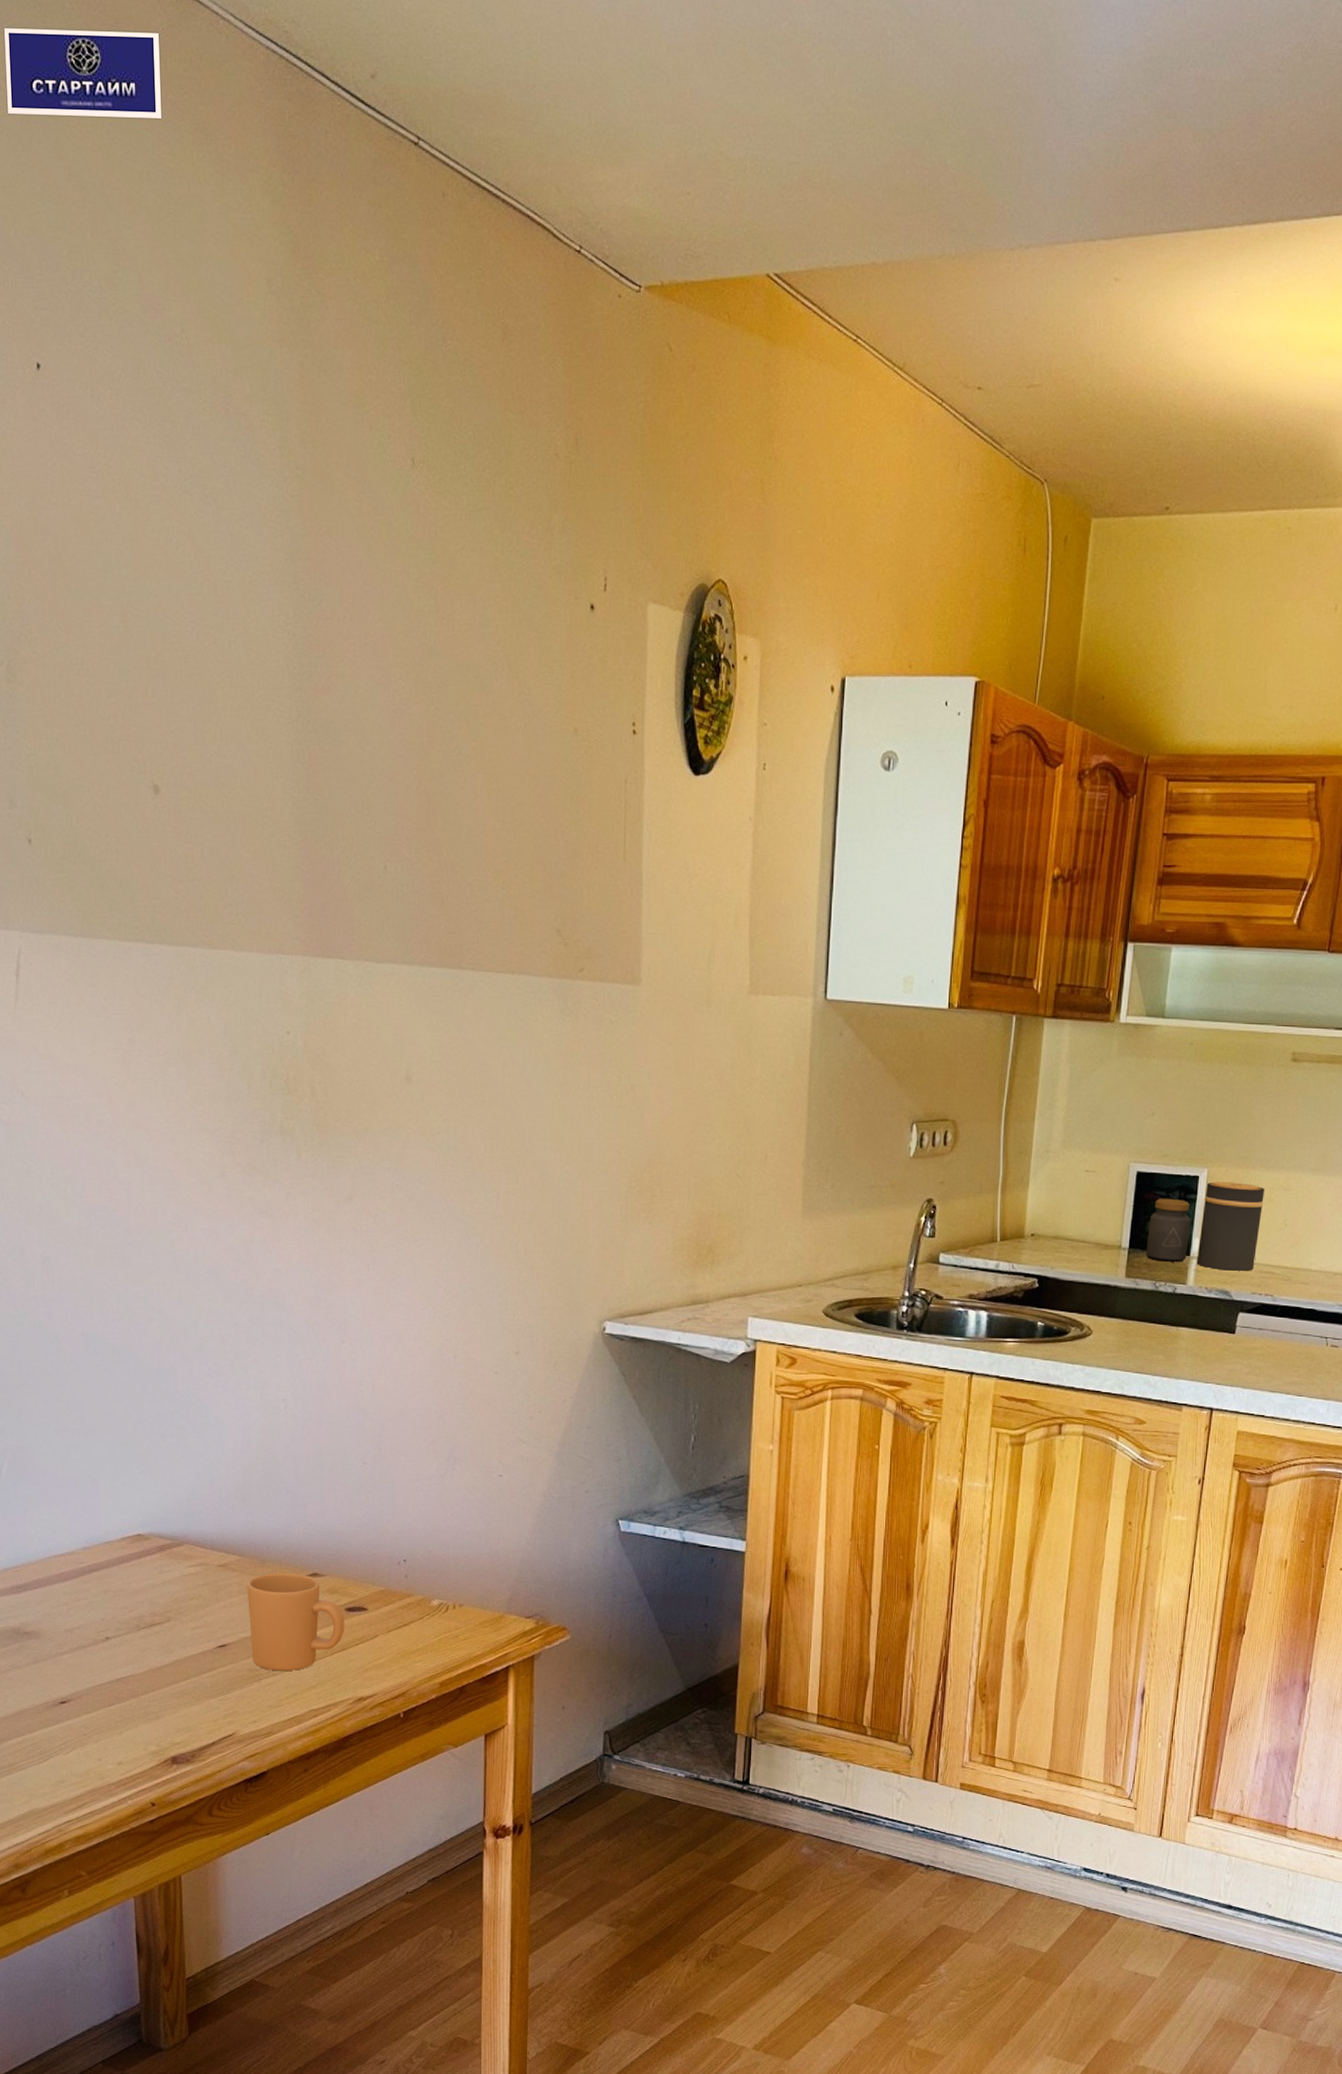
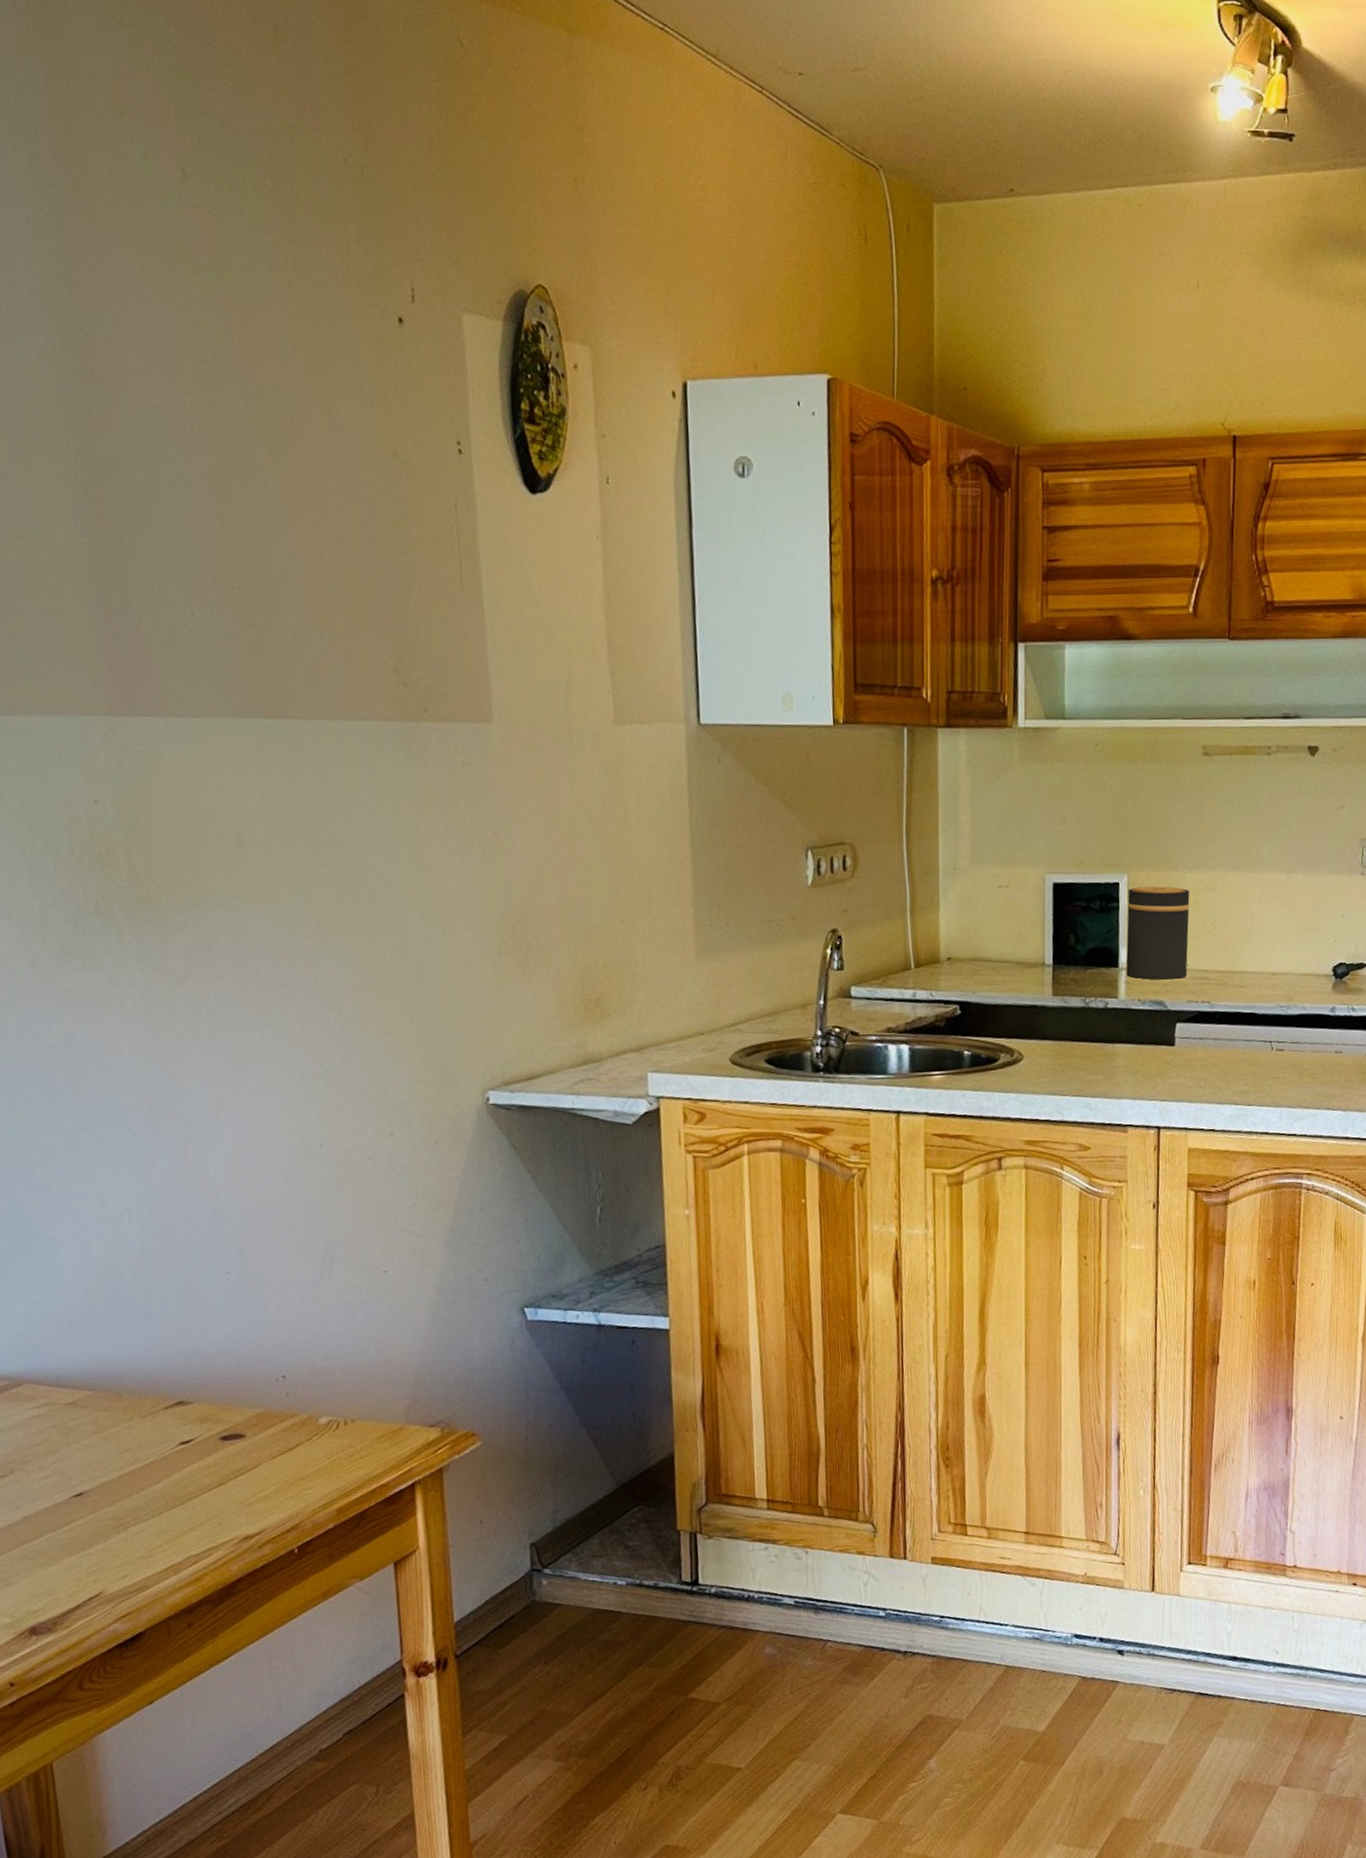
mug: present [247,1572,345,1672] -> none [101,1404,222,1517]
jar: present [1146,1198,1191,1262] -> none [1071,908,1116,976]

